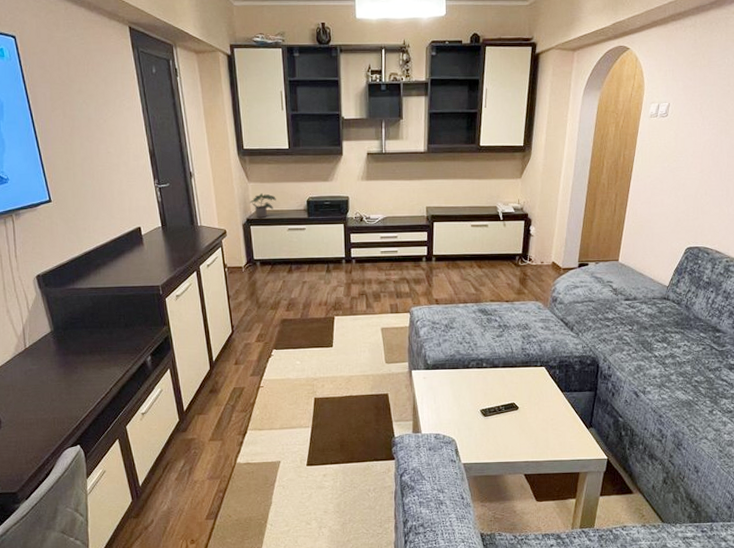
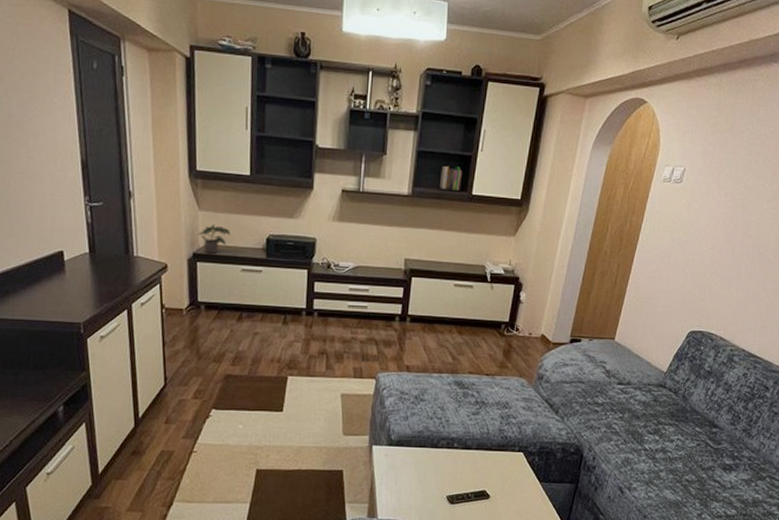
books: none [450,123,470,144] -> present [439,165,462,191]

